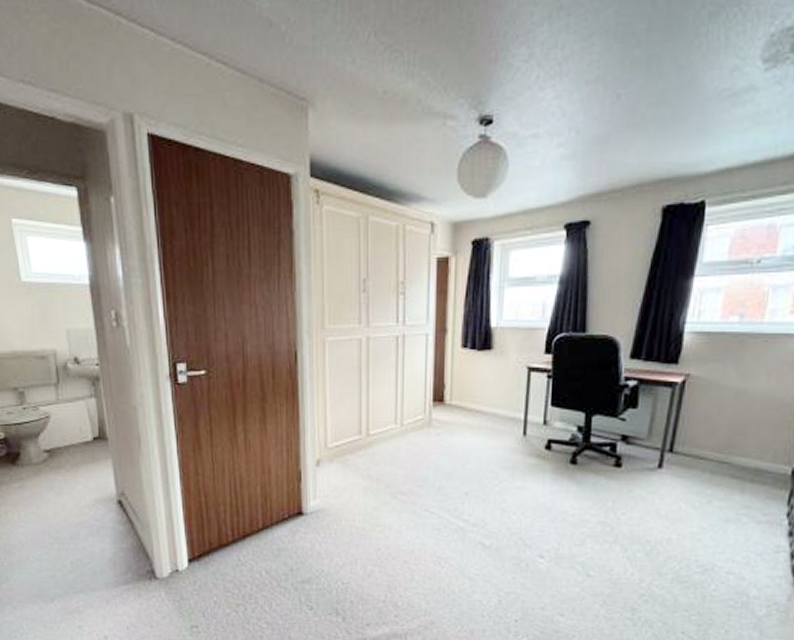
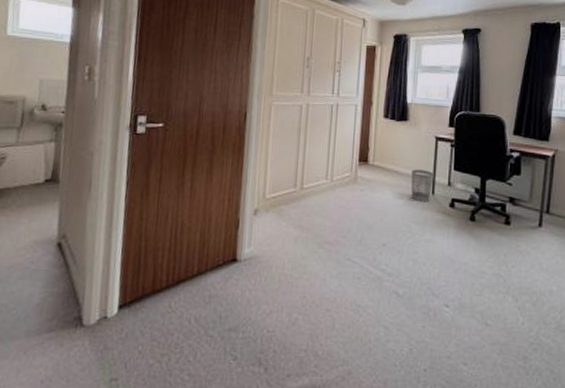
wastebasket: none [497,407,526,445] -> present [411,169,434,202]

